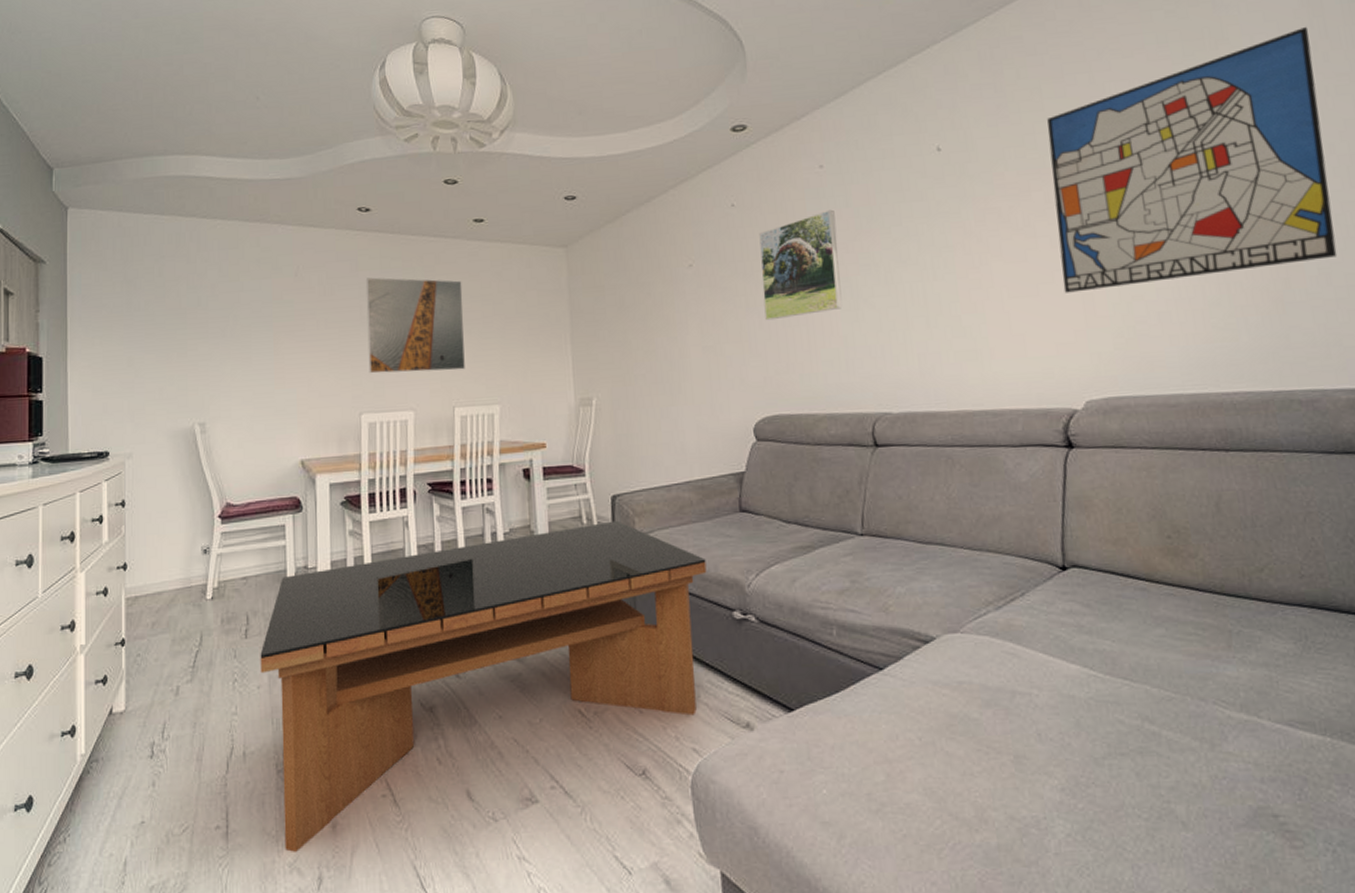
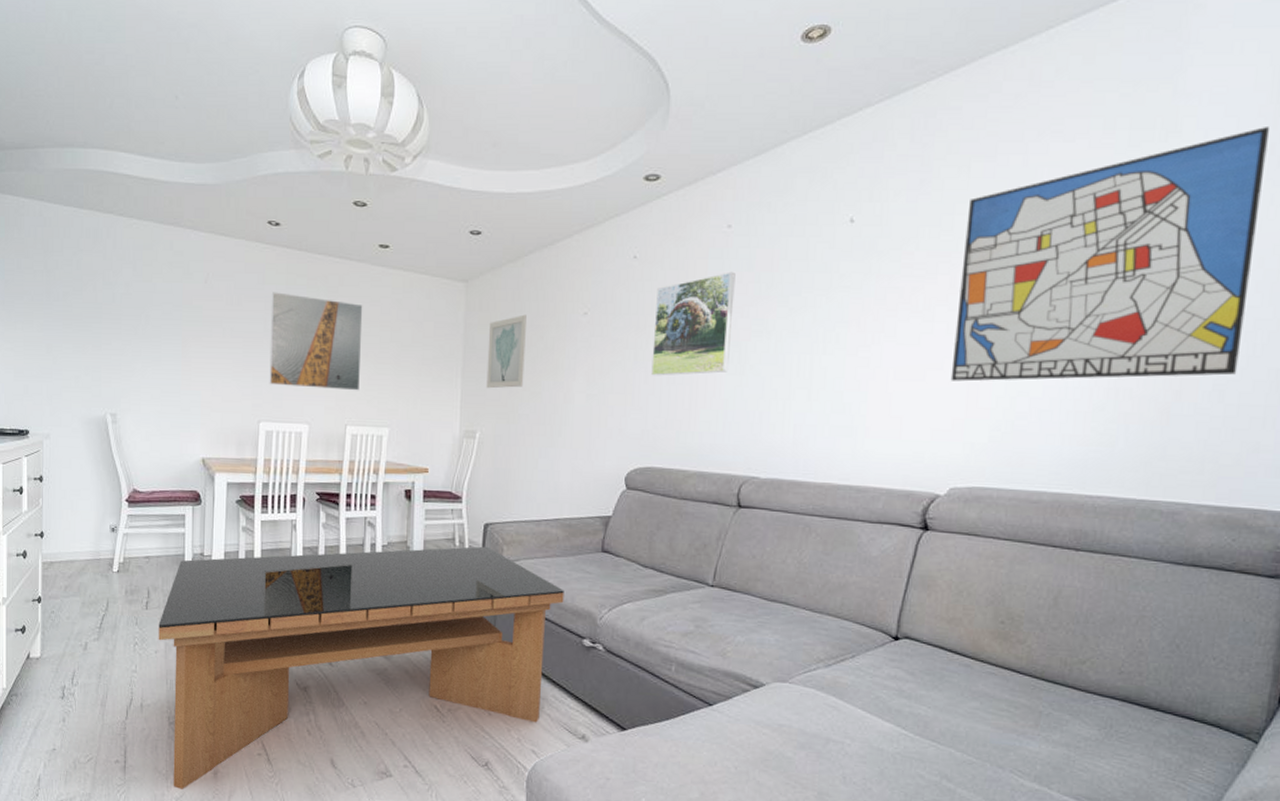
wall art: none [594,273,636,352] -> present [486,314,527,389]

